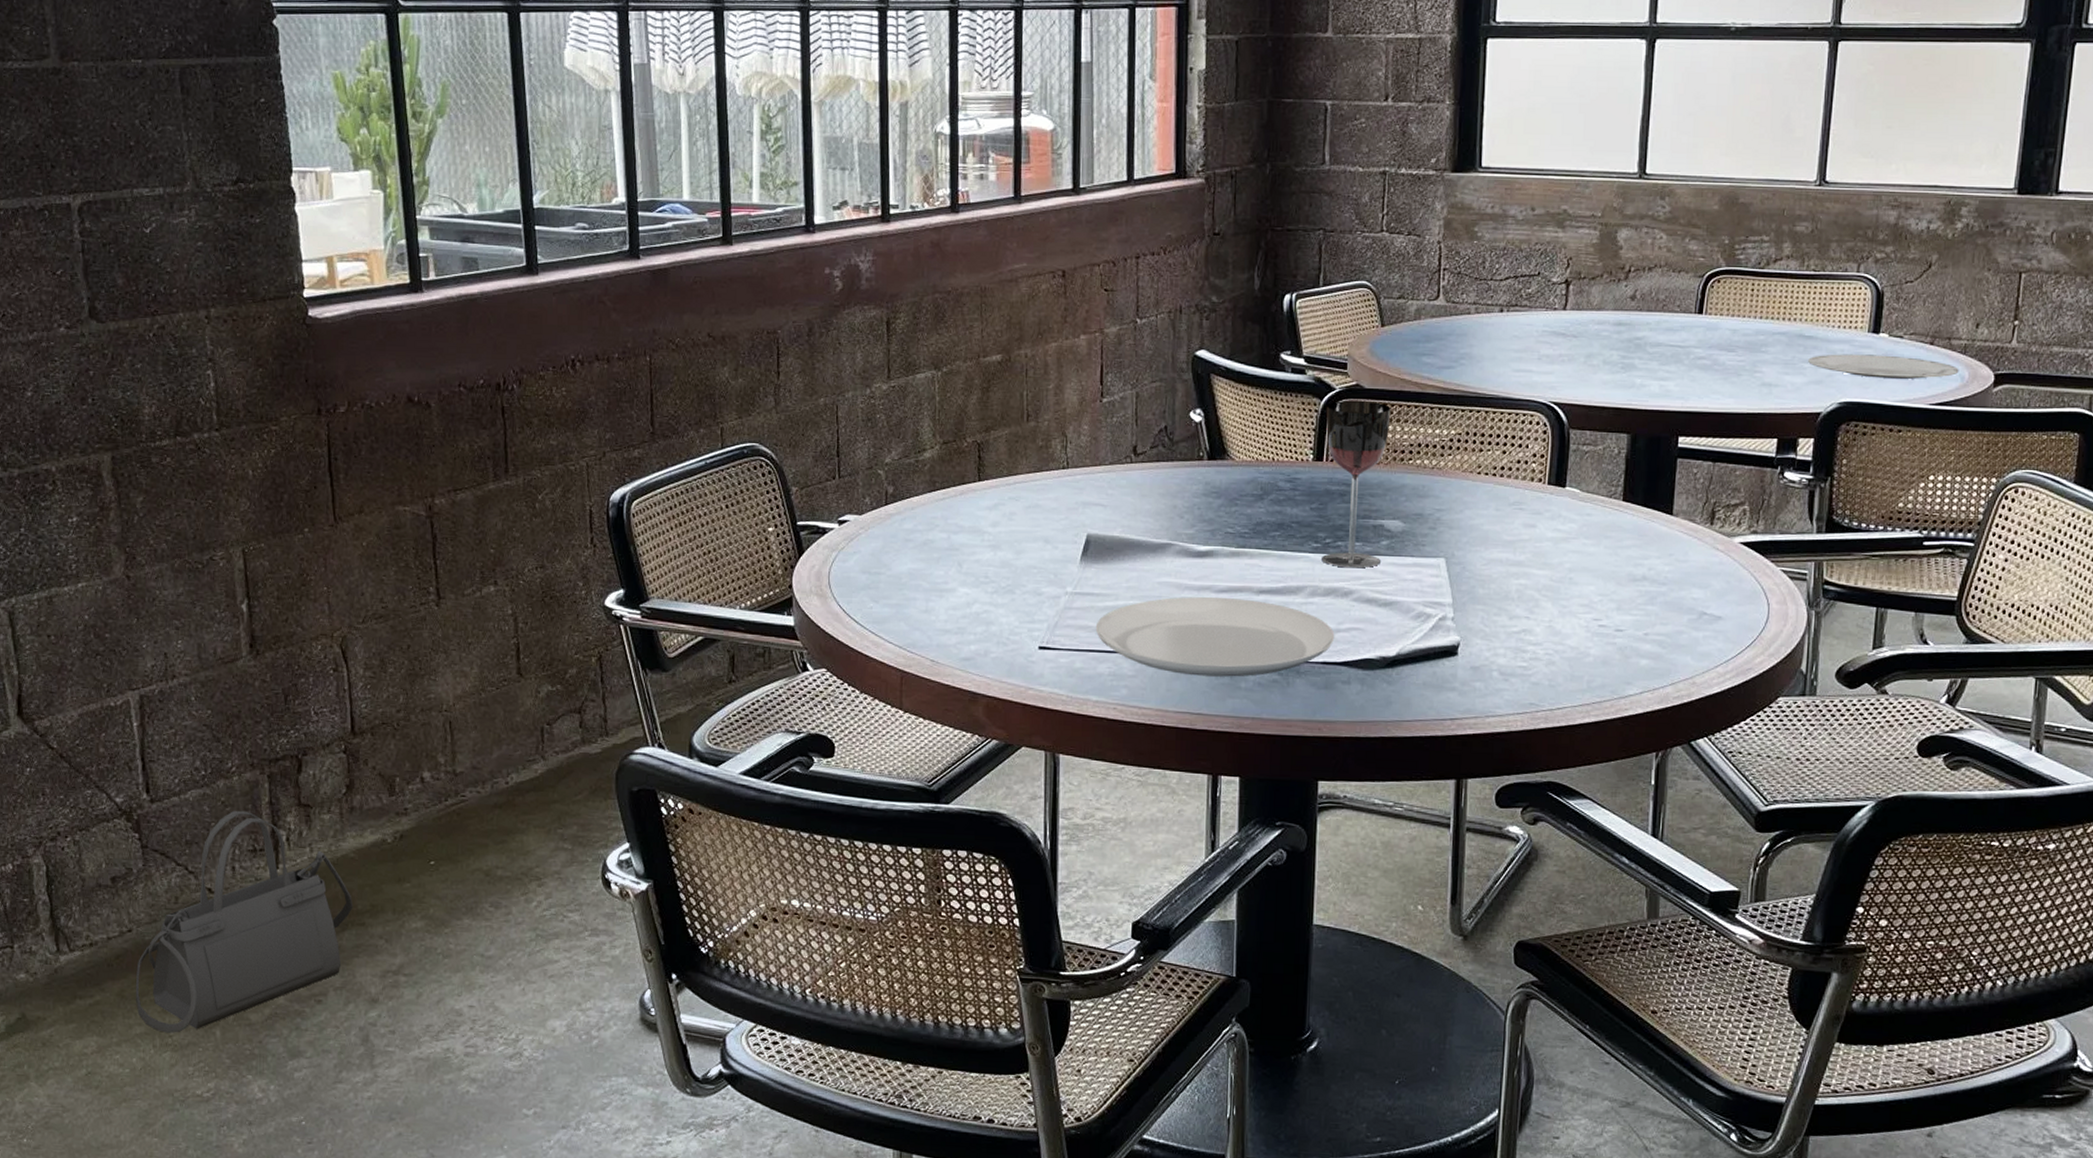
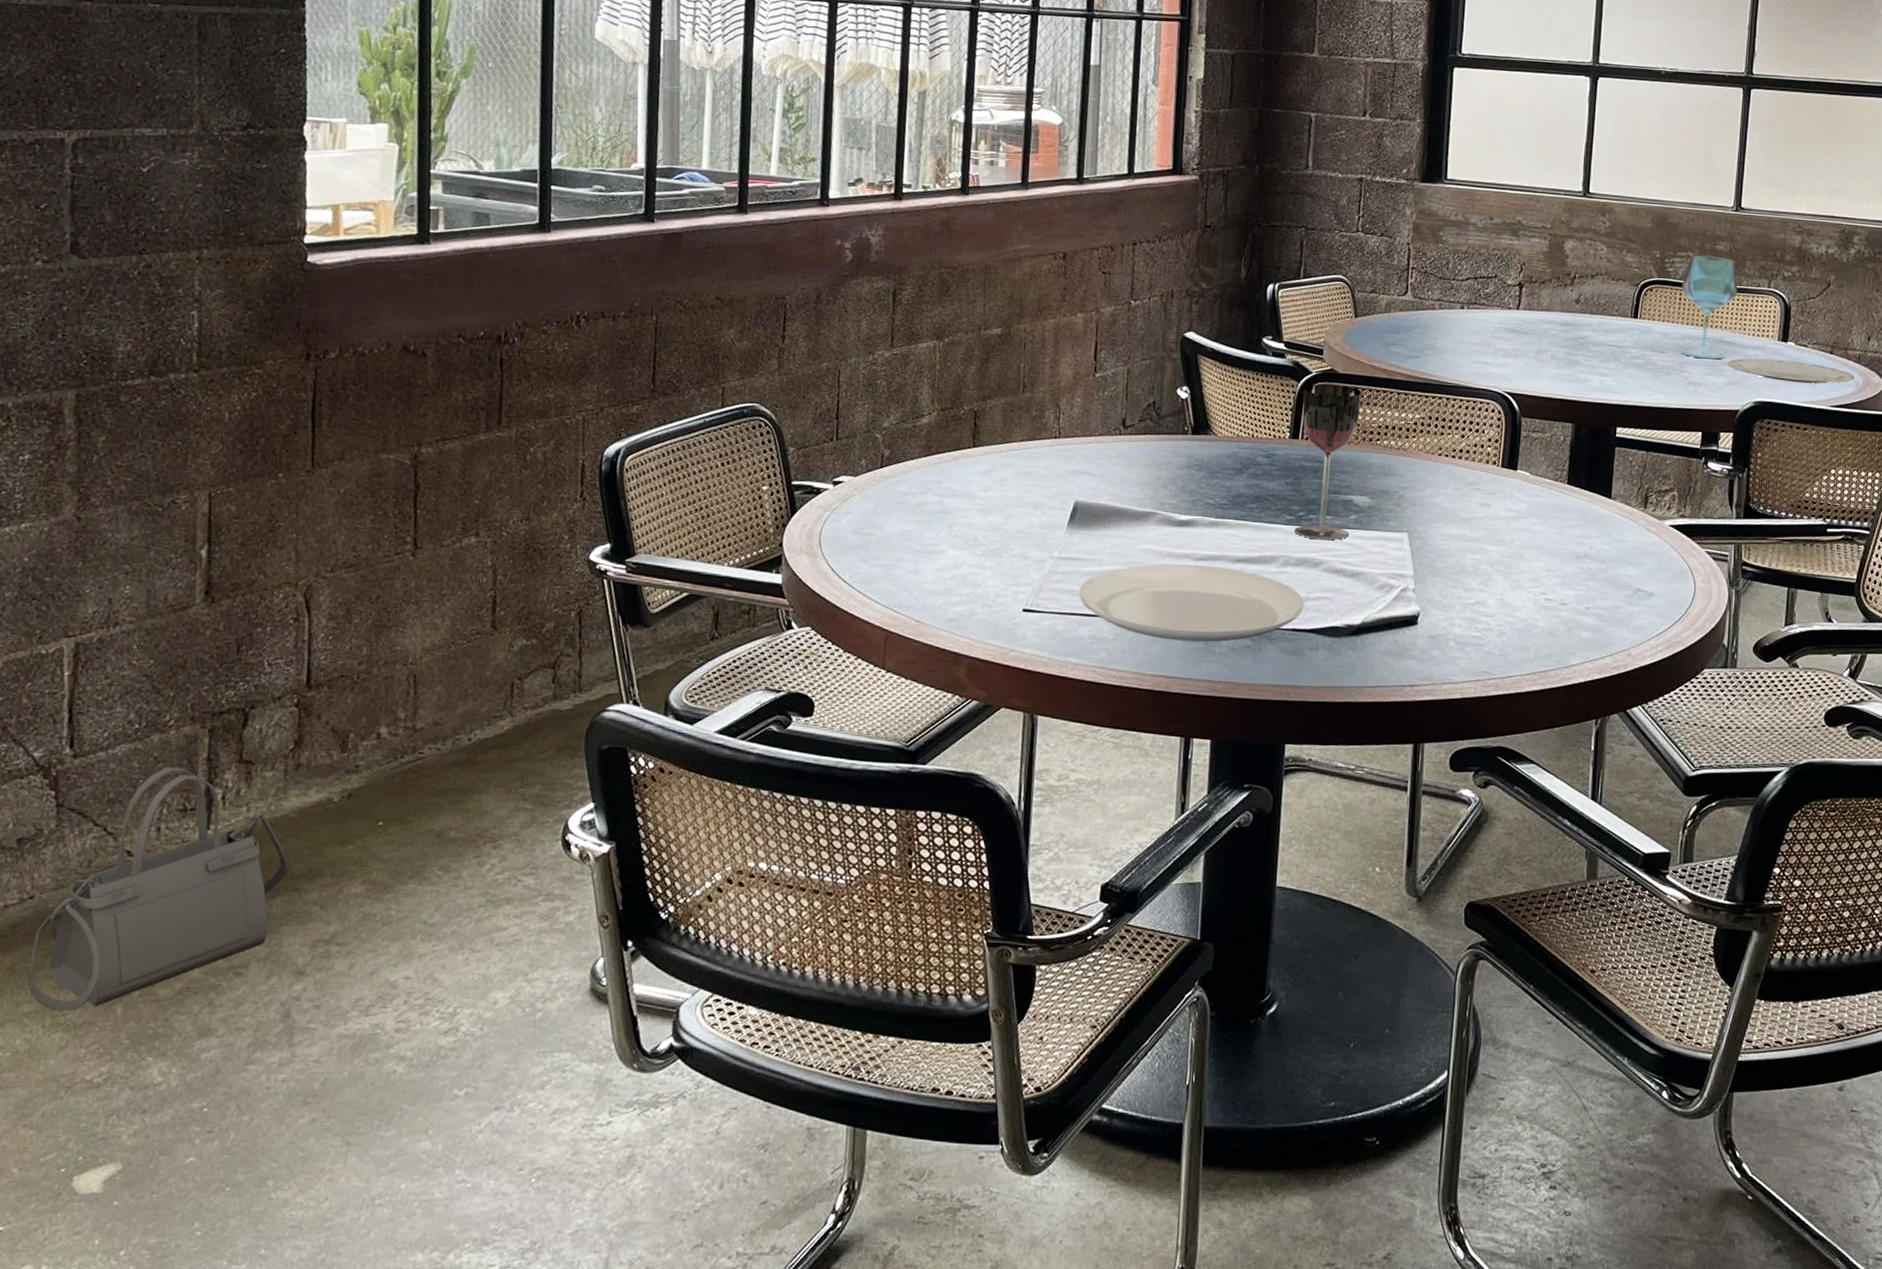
wine glass: none [1754,238,1821,357] -> present [1681,255,1738,360]

